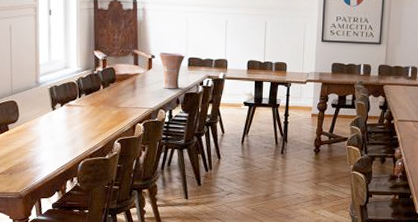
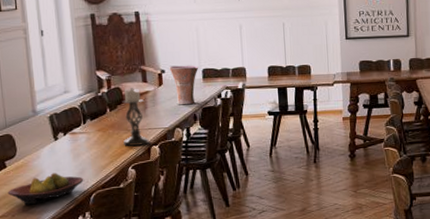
fruit bowl: none [8,139,75,166] -> present [7,173,84,205]
candle holder: none [112,69,135,122] -> present [122,88,149,146]

